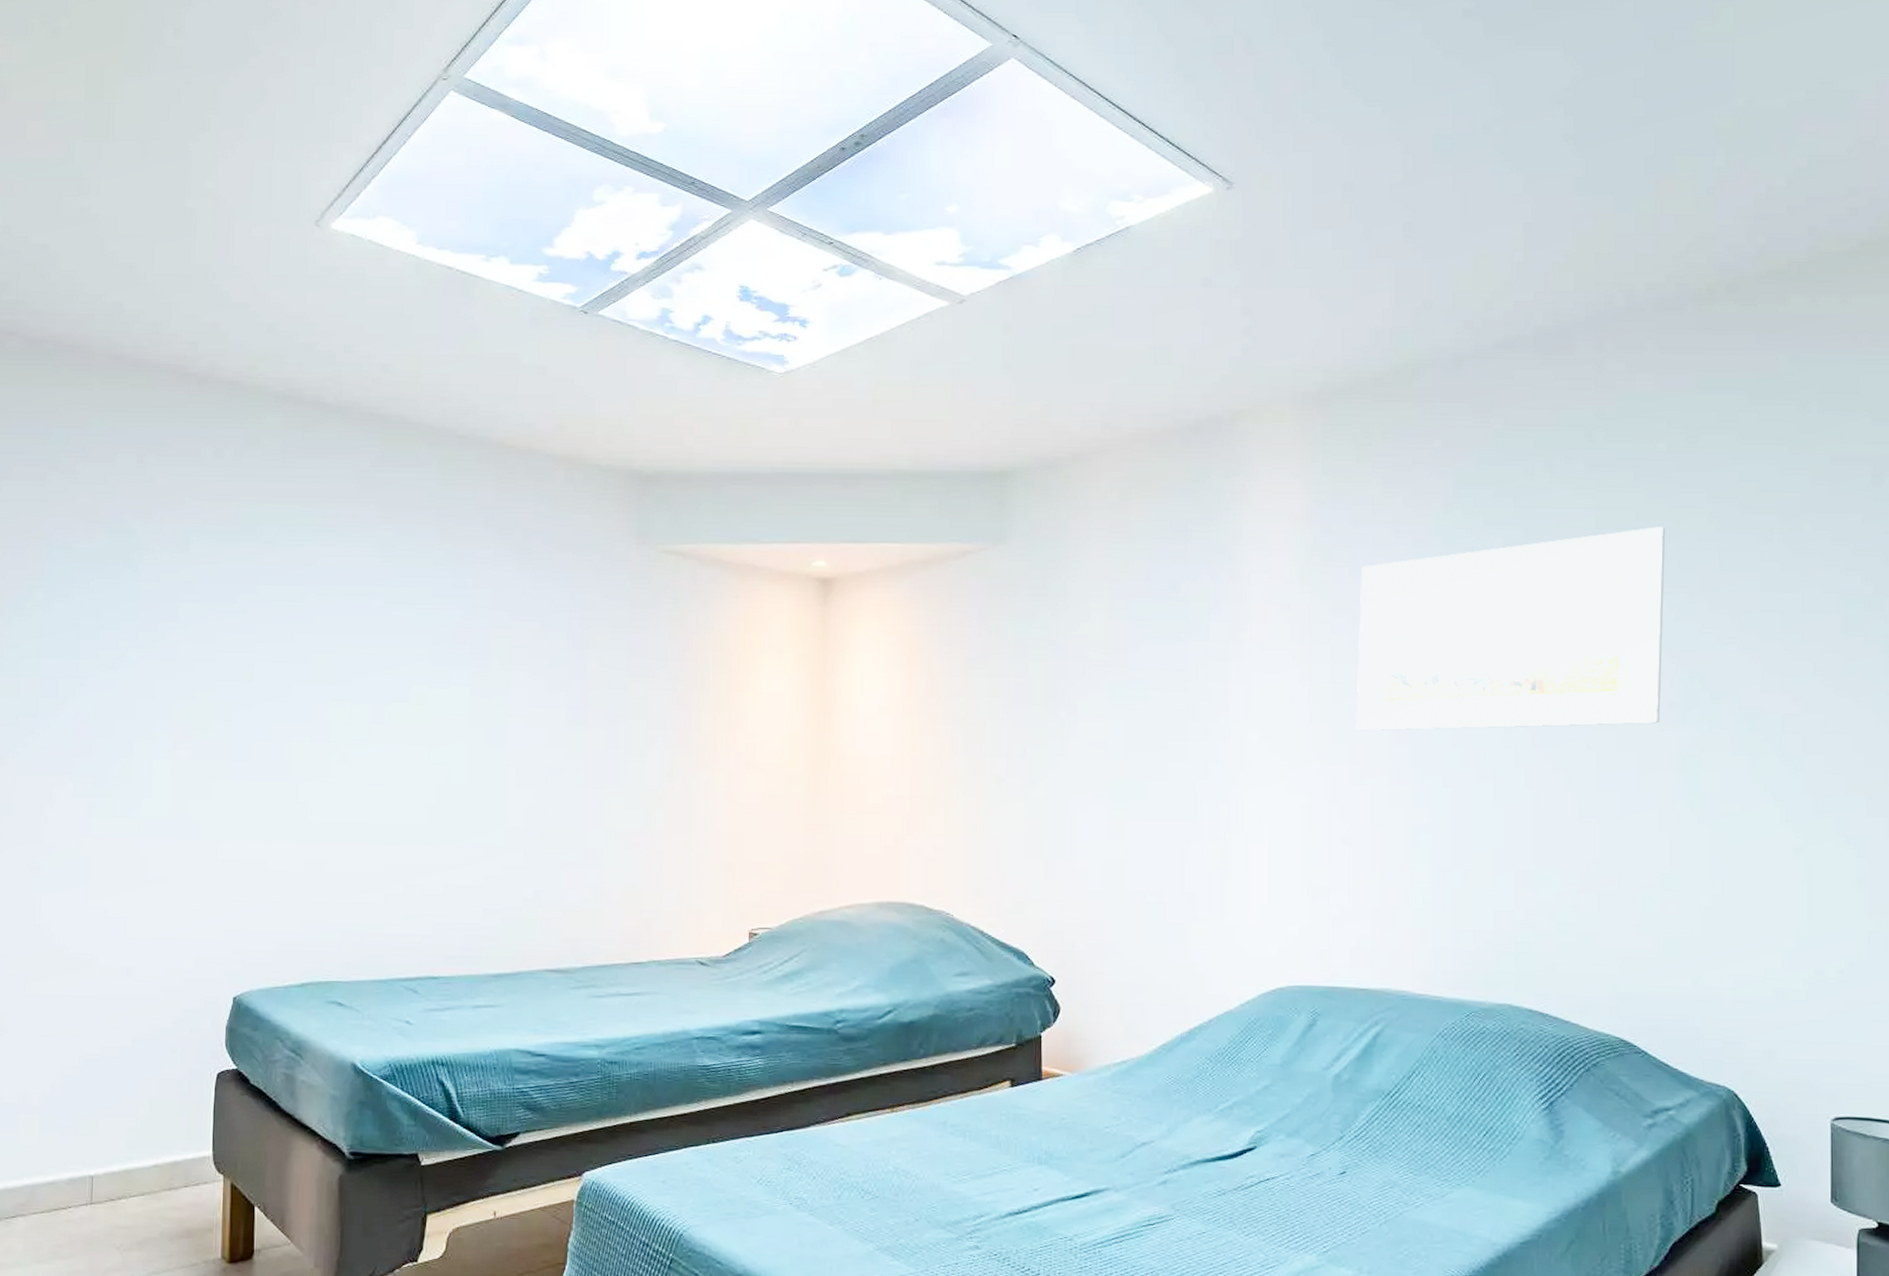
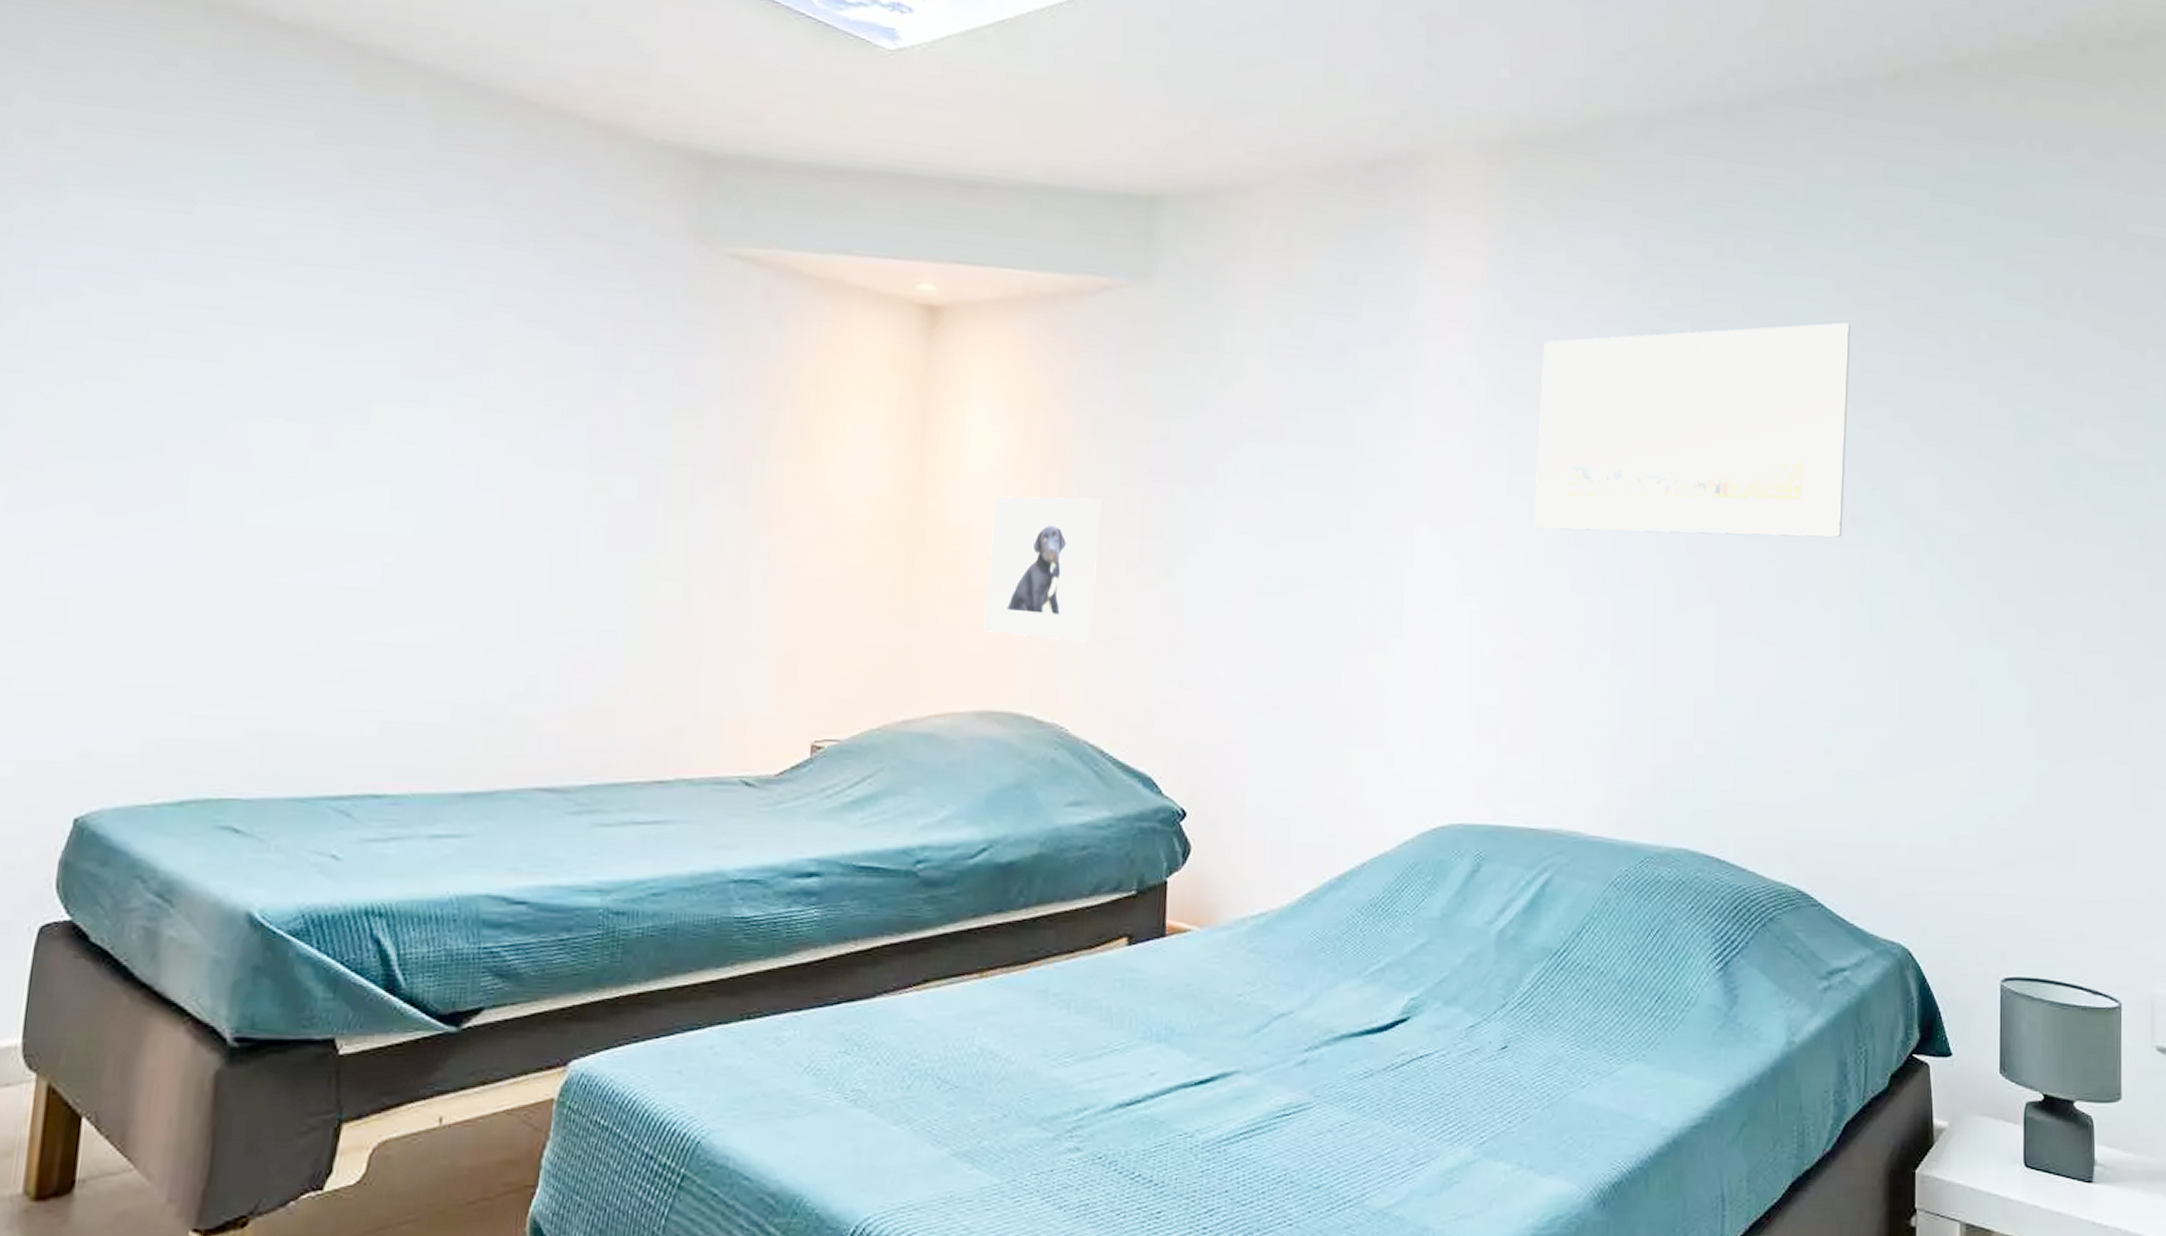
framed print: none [880,726,972,845] -> present [983,496,1102,643]

